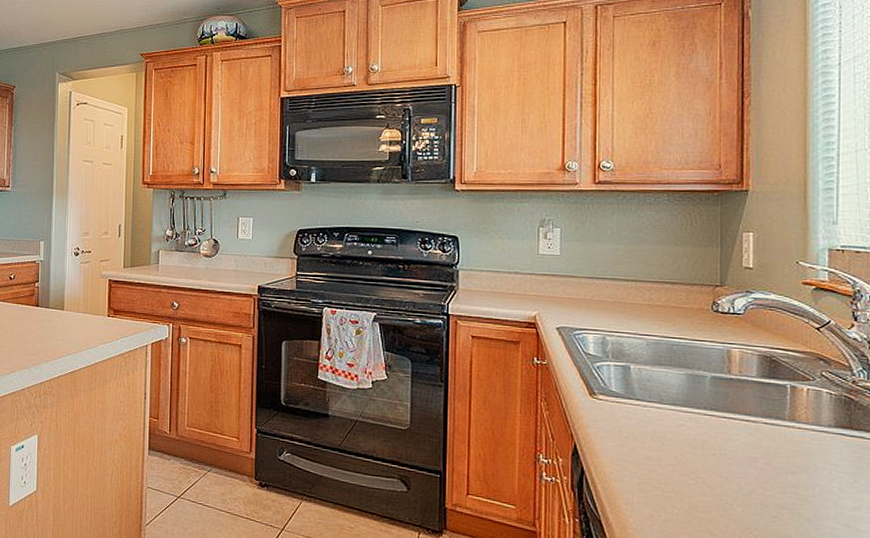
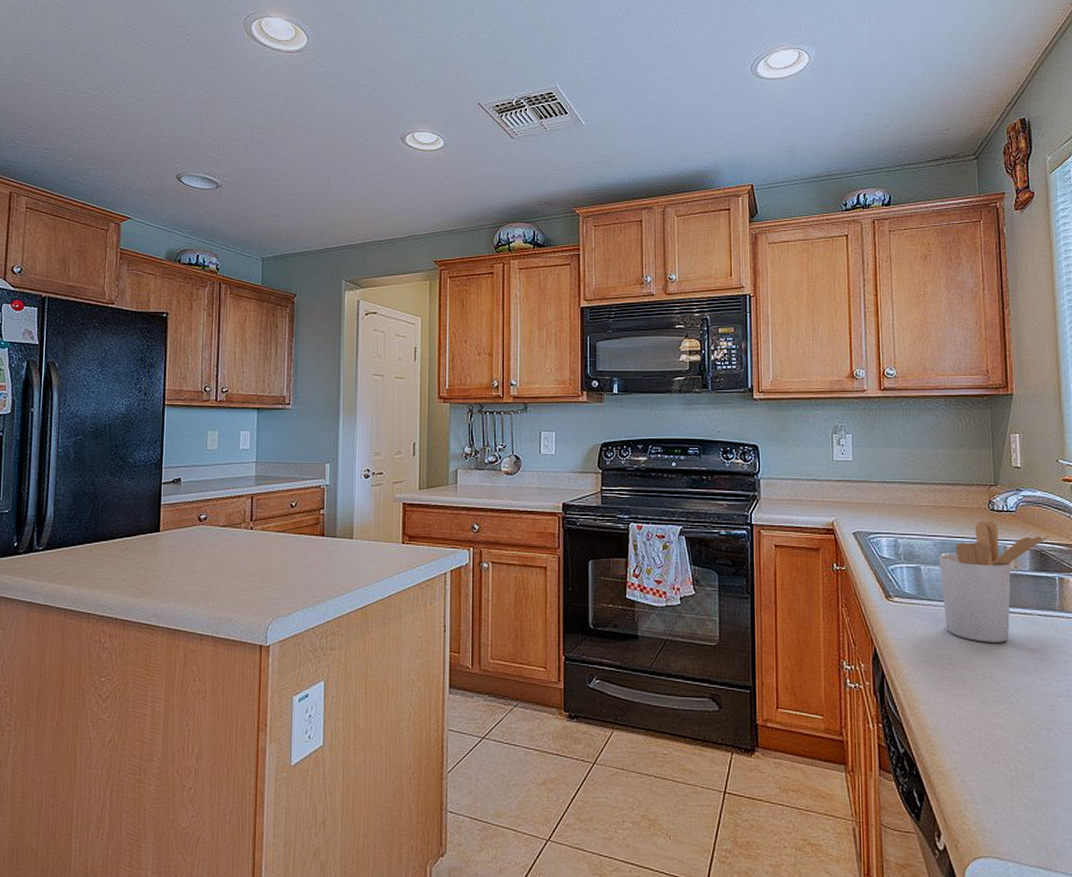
utensil holder: none [650,321,784,449] -> present [938,520,1051,642]

